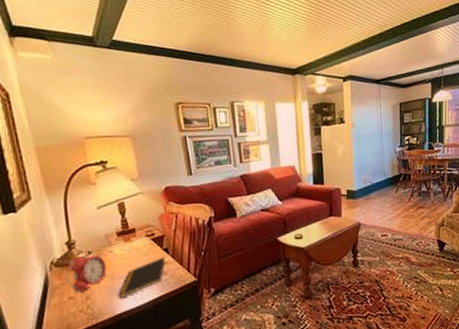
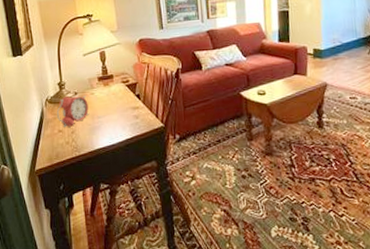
notepad: present [118,257,165,299] -> none [97,102,137,136]

